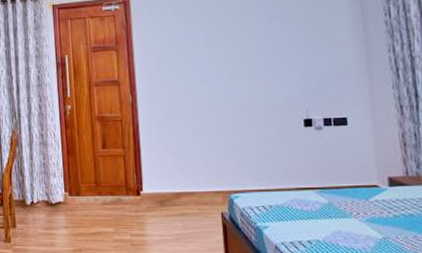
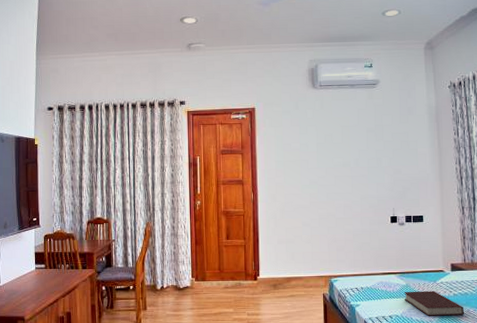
book: none [325,210,409,243] -> present [403,290,464,316]

